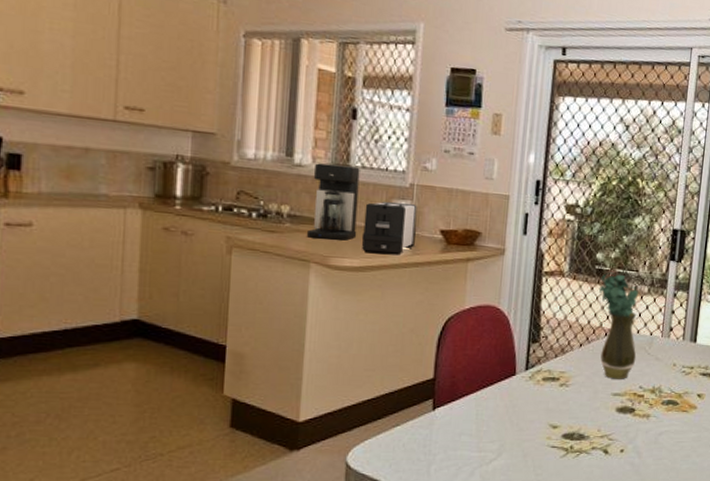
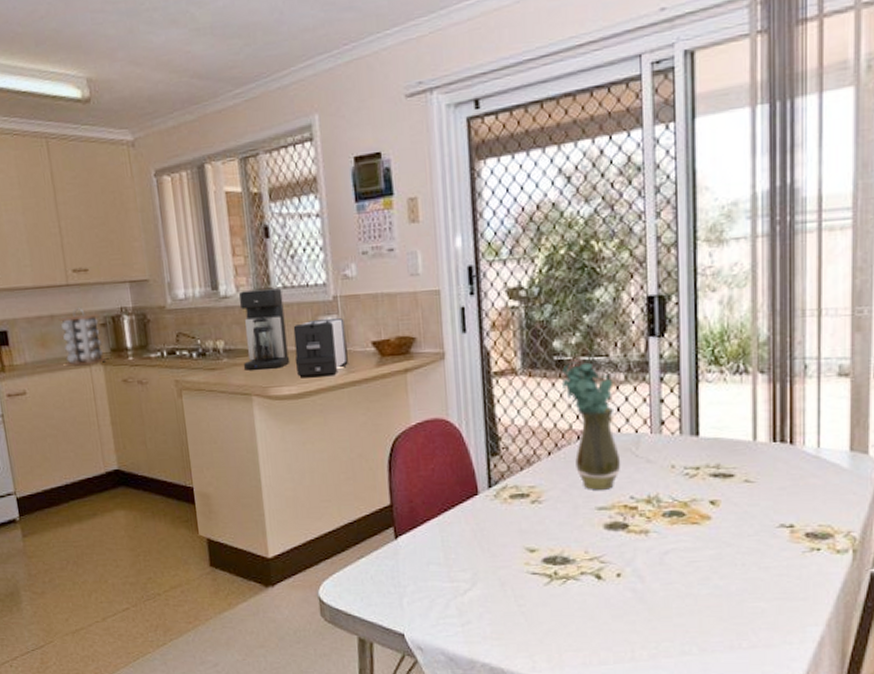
spice rack: none [94,145,148,208] -> present [58,307,107,368]

